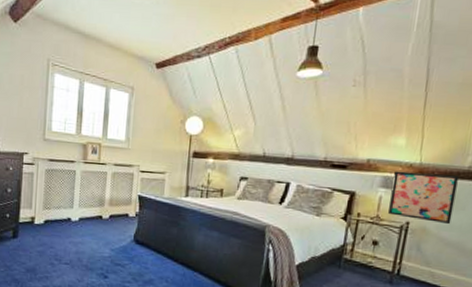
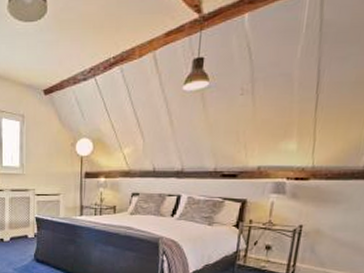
wall art: present [388,171,459,225] -> none [281,176,353,225]

